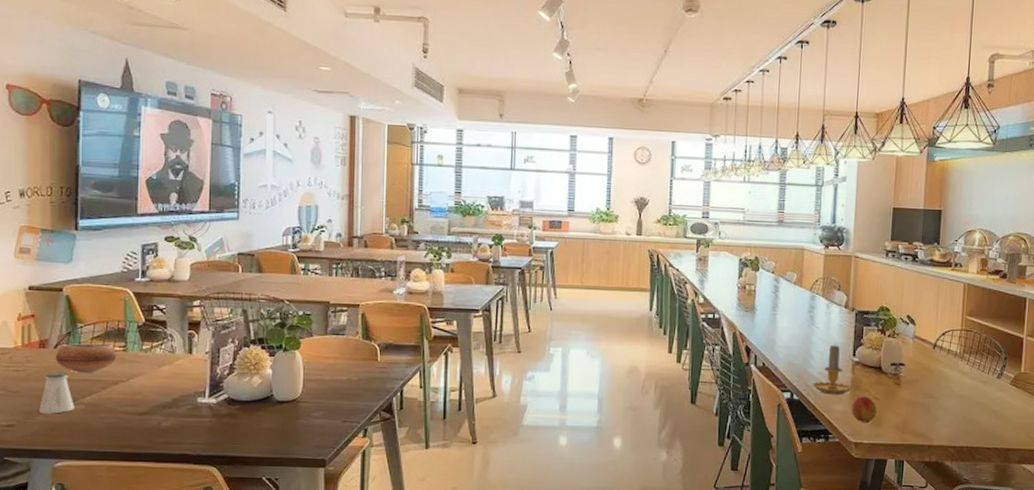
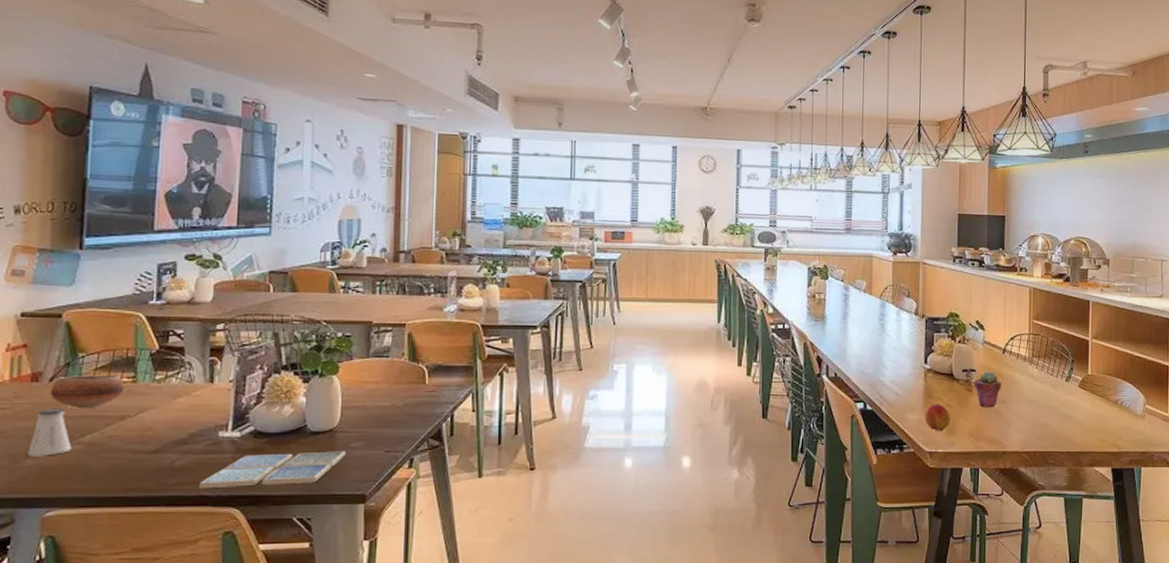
drink coaster: none [182,419,308,448] -> present [199,451,346,488]
candle: present [813,343,863,395] -> none [886,351,935,404]
potted succulent: none [902,366,930,402] -> present [974,371,1001,408]

